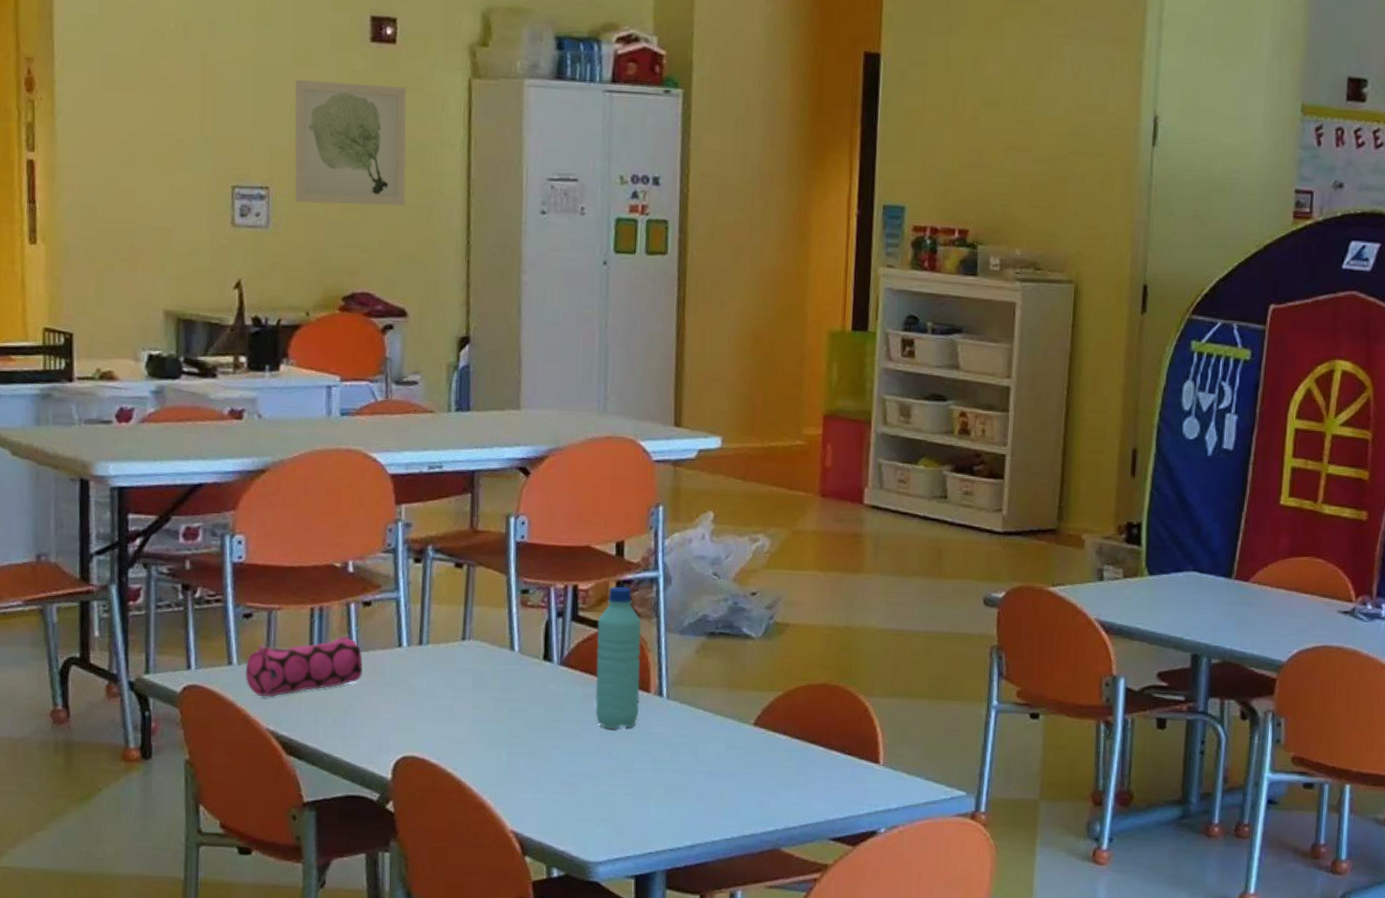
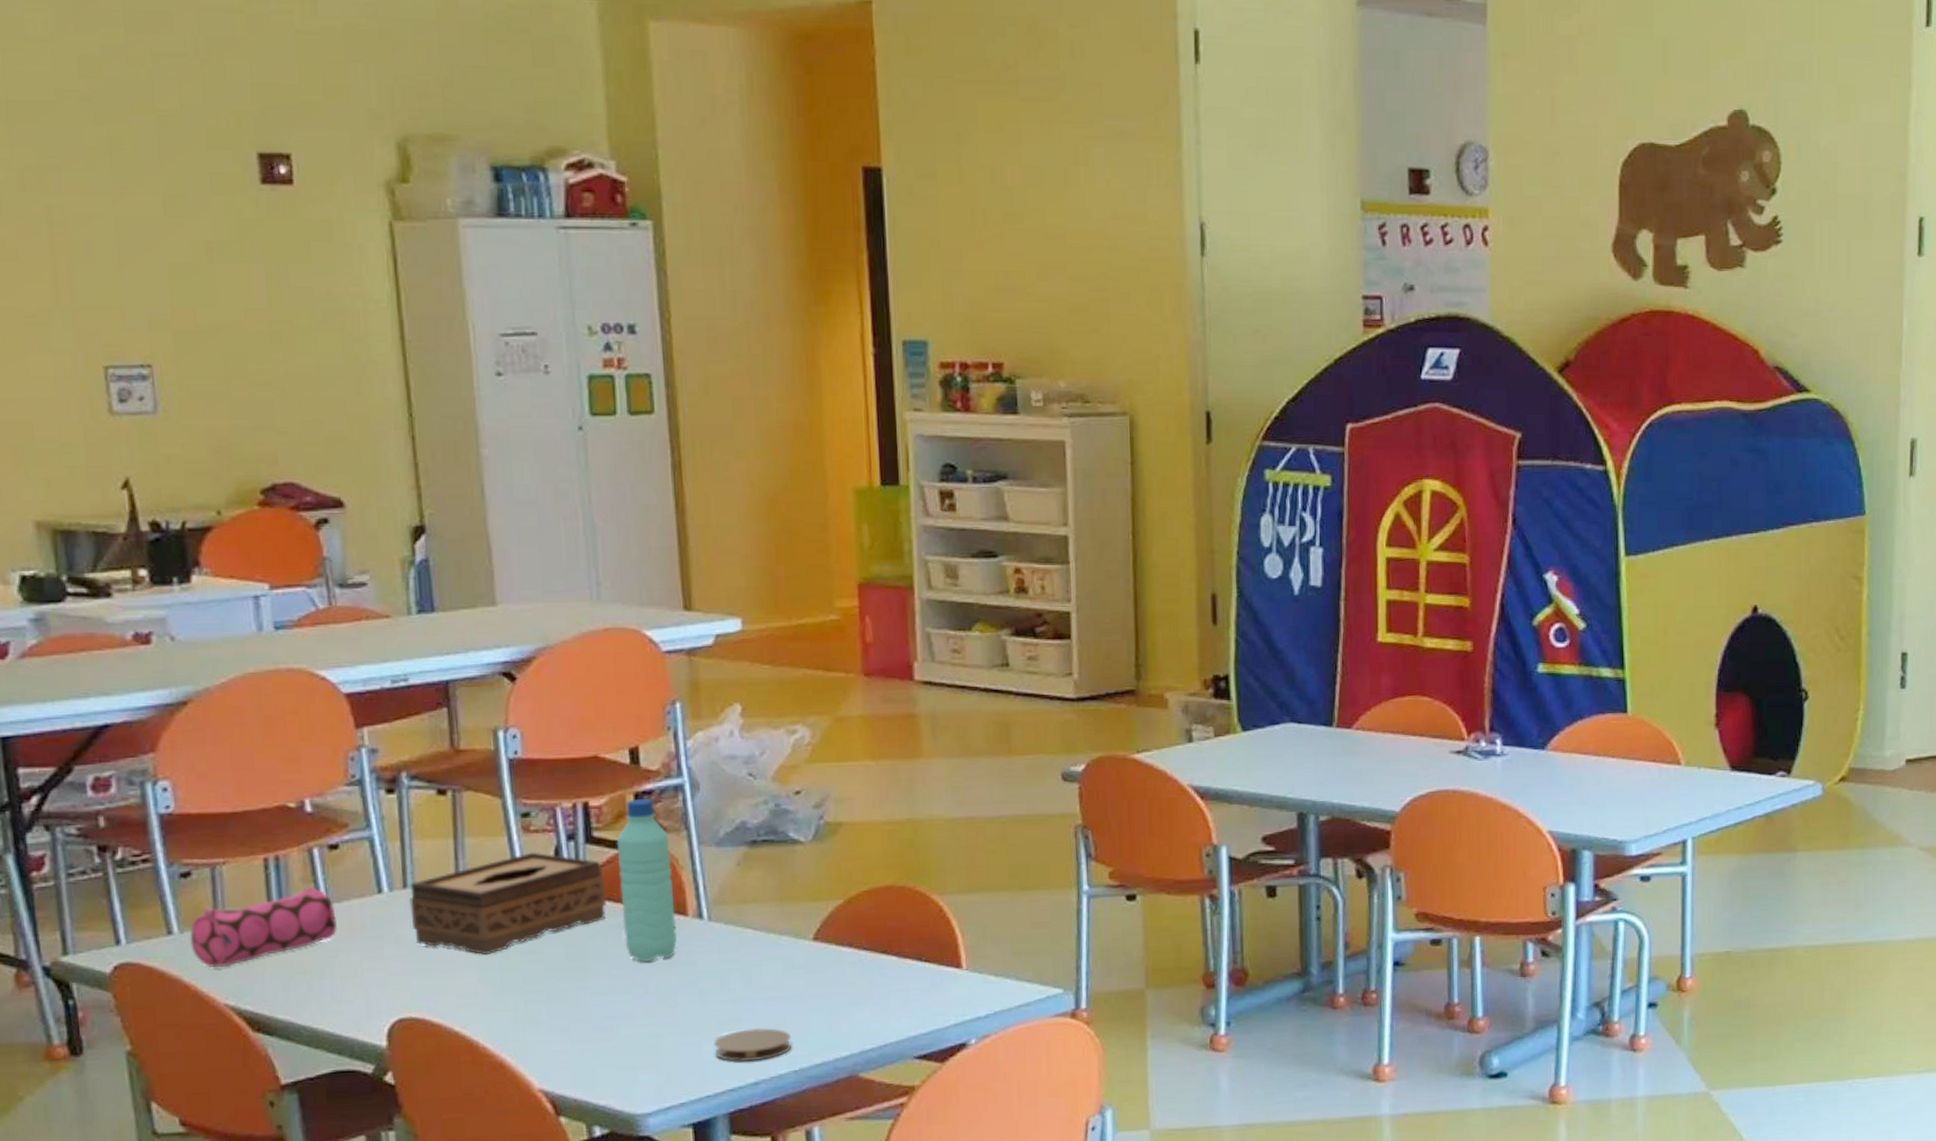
wall art: present [295,79,406,206] -> none [170,233,326,381]
tissue box: none [422,624,585,709] -> present [409,852,607,955]
coaster: none [660,797,726,827] -> present [714,1027,791,1062]

